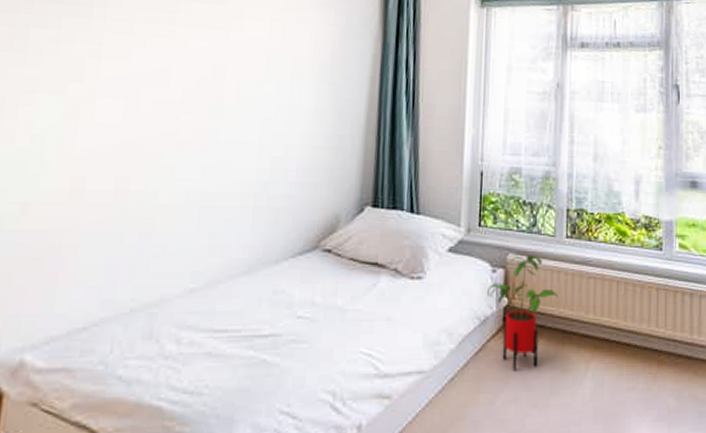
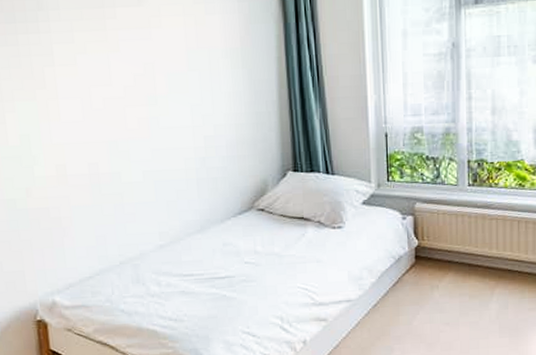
house plant: present [487,254,558,371] -> none [399,202,463,298]

